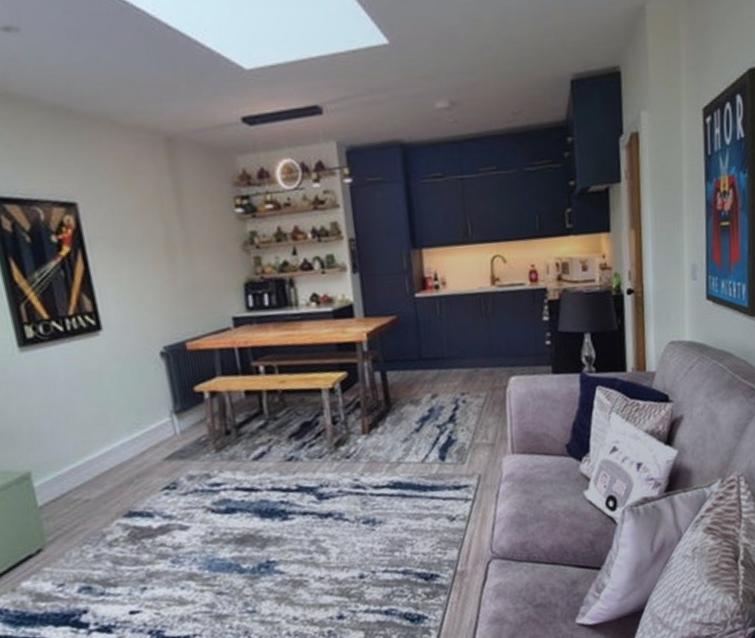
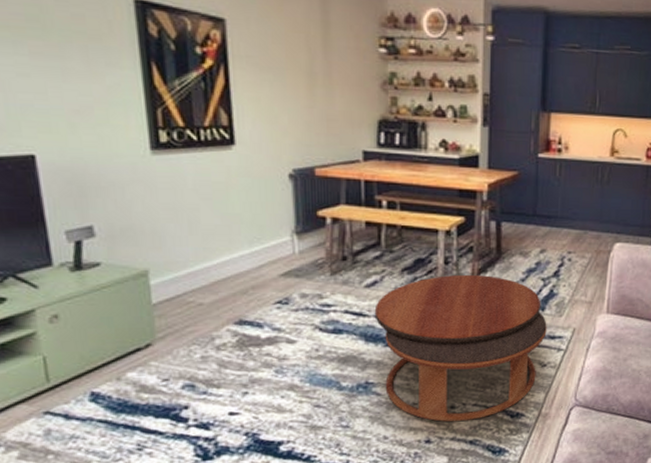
coffee table: none [265,430,451,594] -> present [374,274,547,422]

